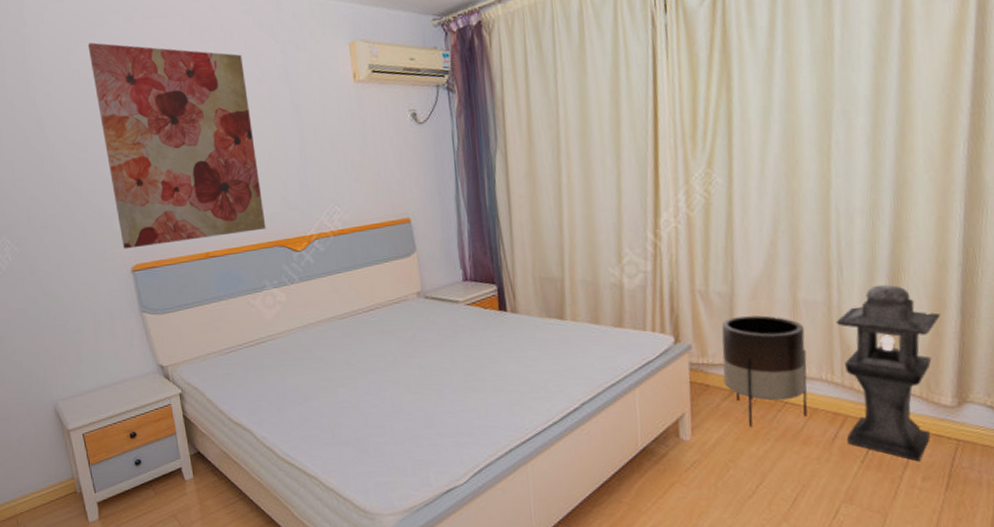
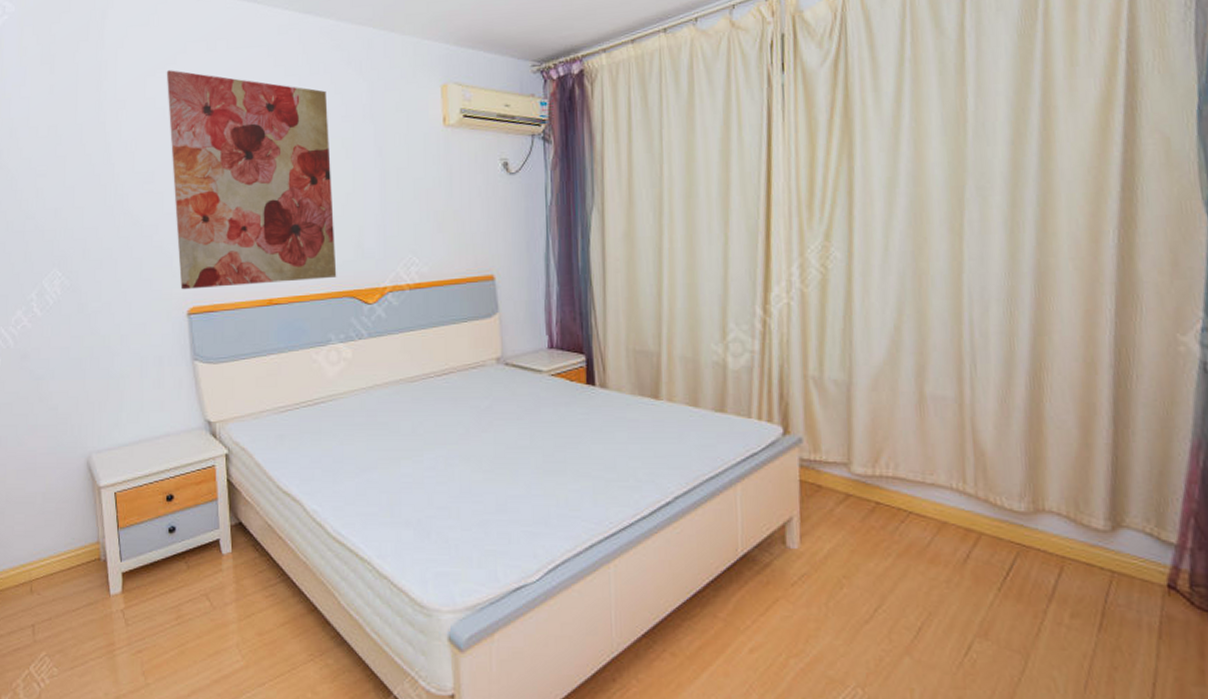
planter: present [721,315,808,427] -> none [837,408,935,538]
lantern: present [835,284,941,462] -> none [967,383,1090,594]

